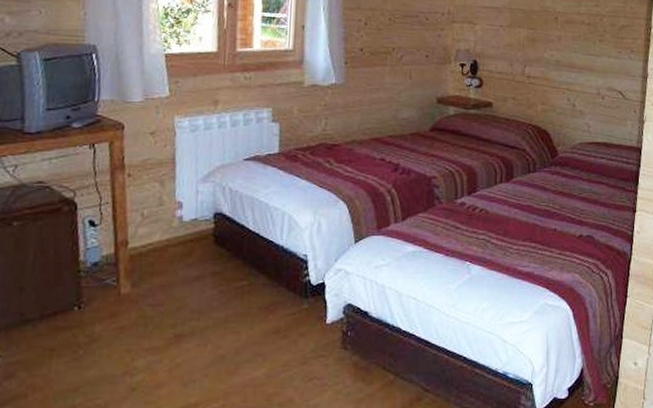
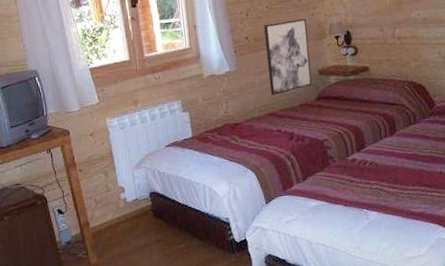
wall art: none [379,38,432,118] -> present [264,19,312,96]

